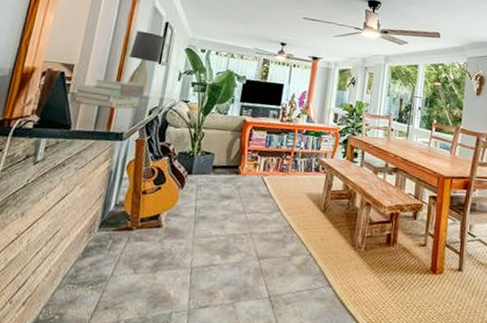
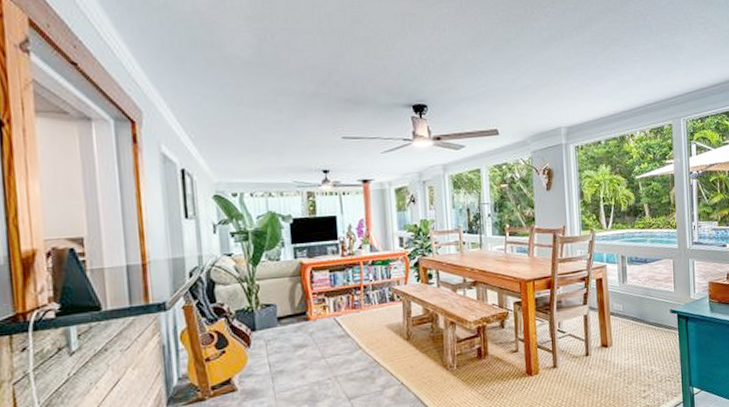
books: present [72,80,146,109] -> none [92,245,178,281]
table lamp: present [127,31,165,99] -> none [146,184,186,262]

